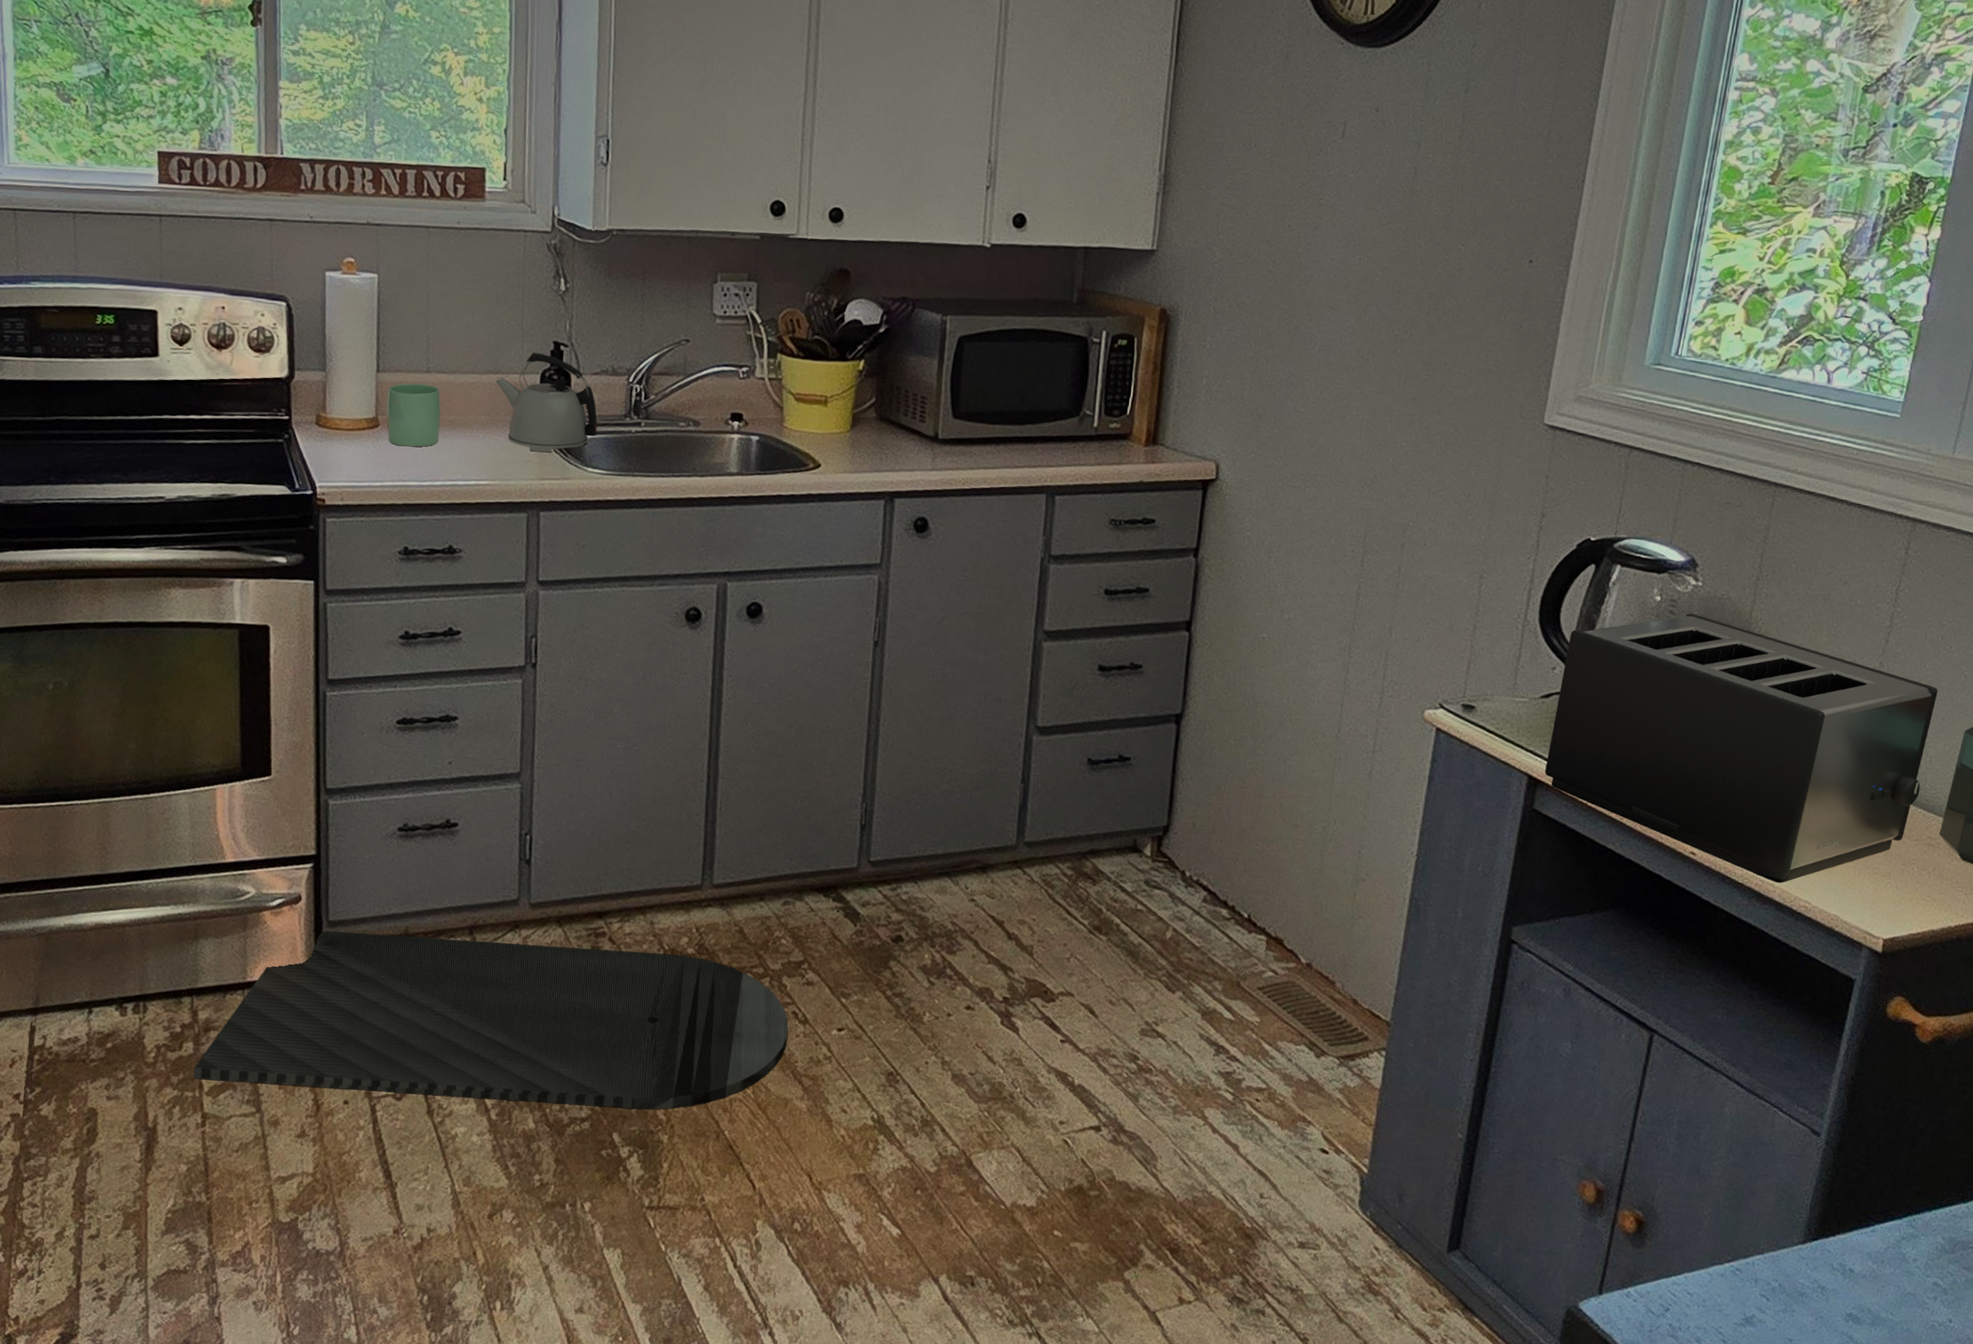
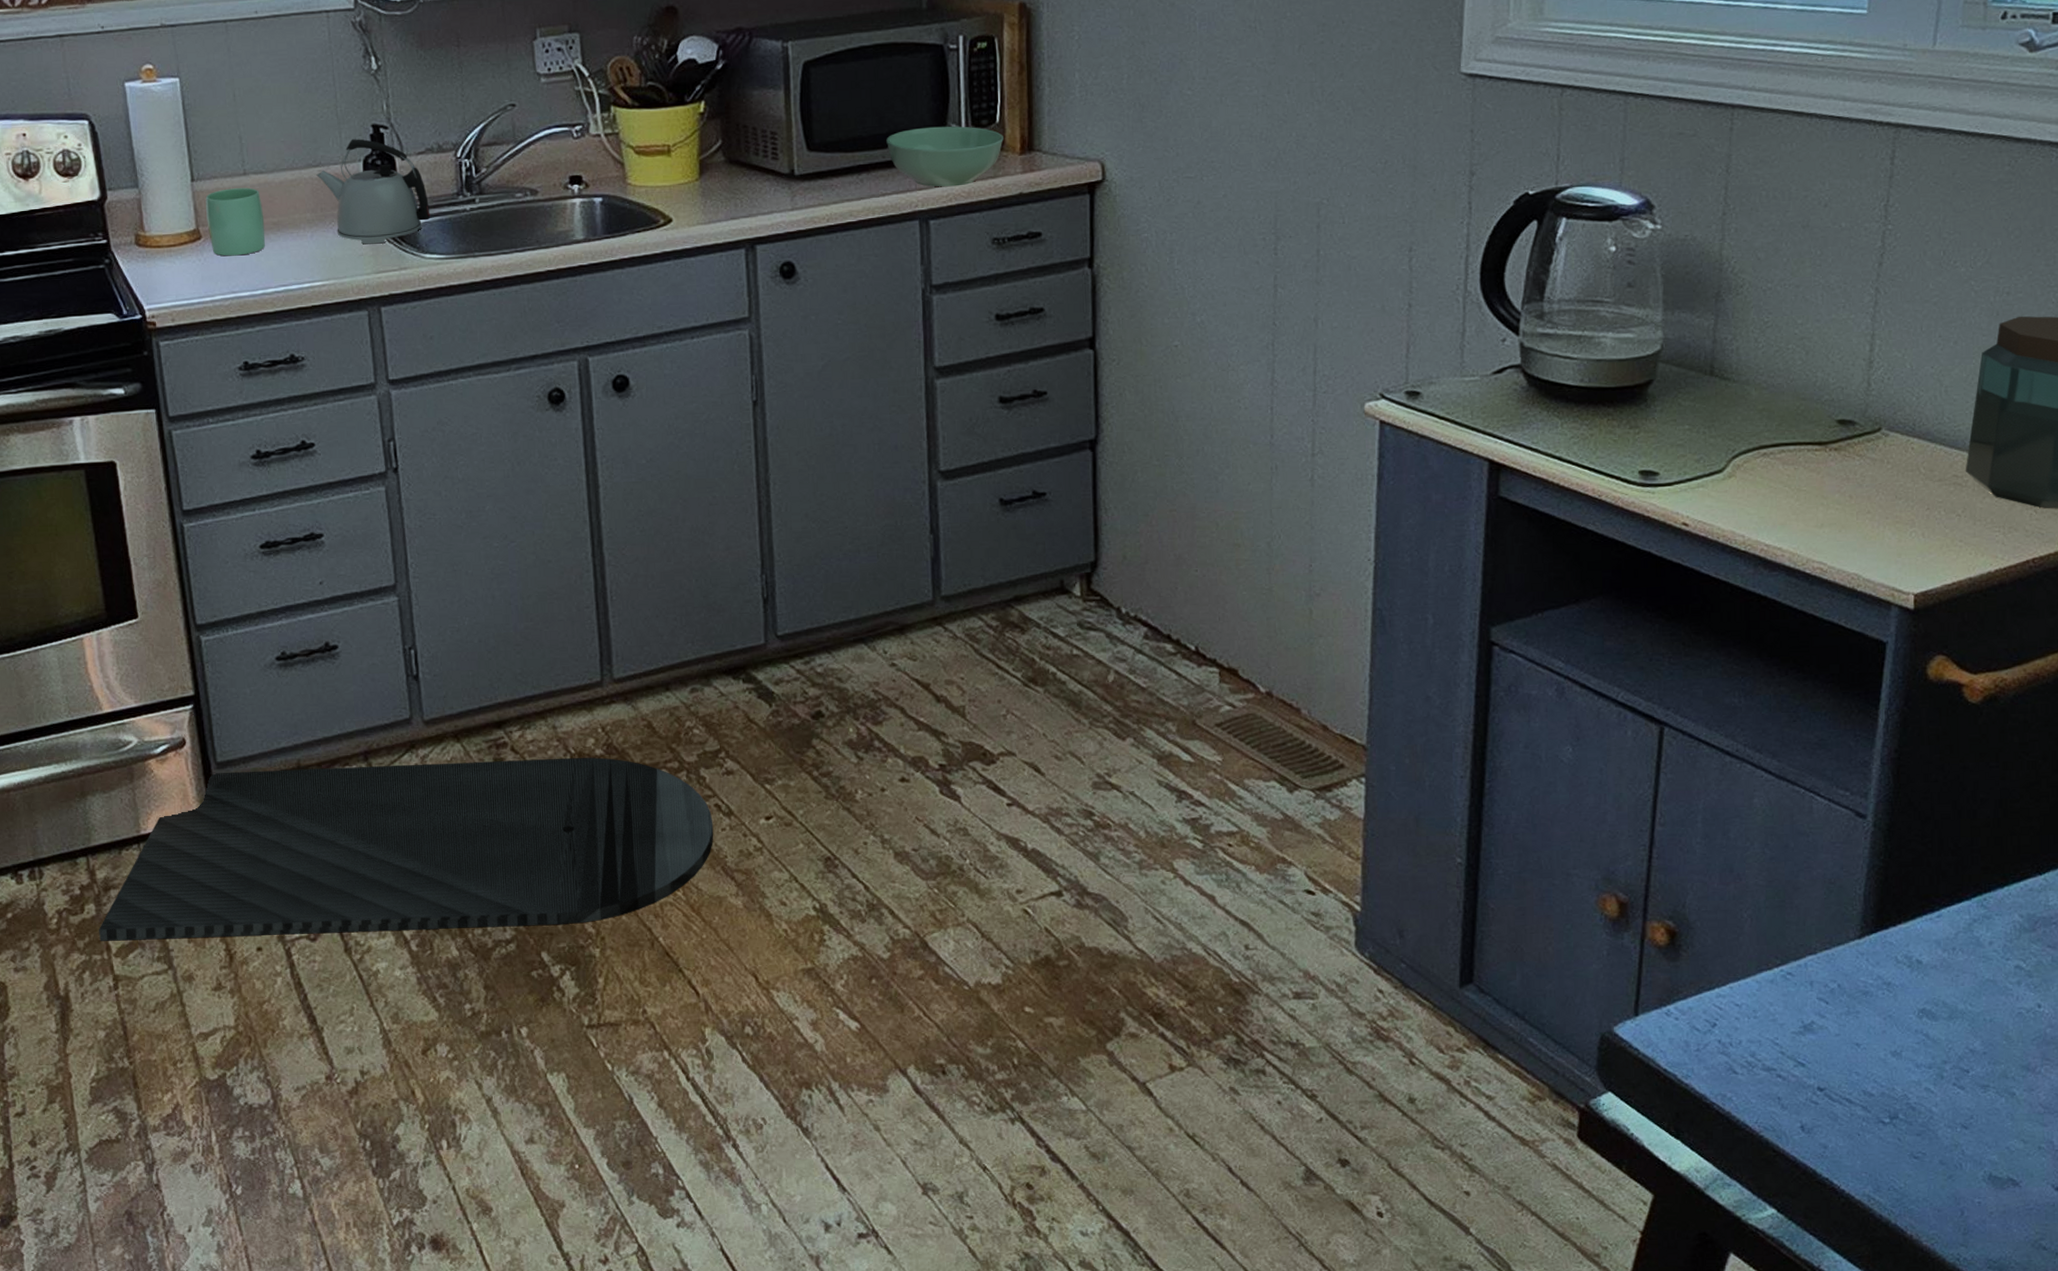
bowl: none [1024,410,1132,468] -> present [885,126,1004,187]
toaster: present [1544,613,1938,884] -> none [1506,260,1946,546]

